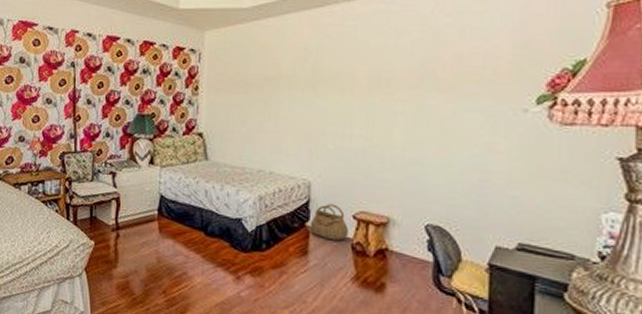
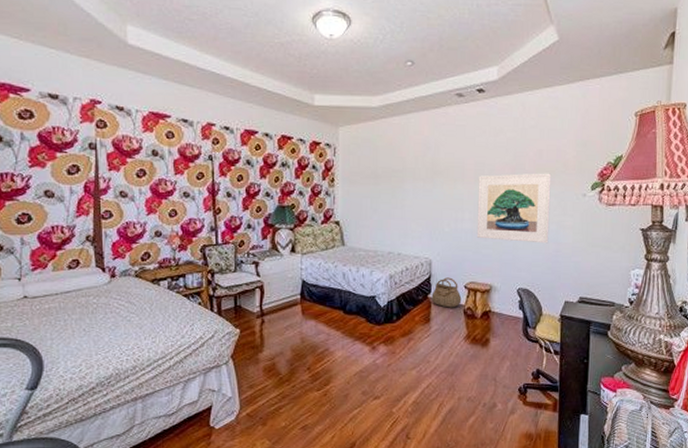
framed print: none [369,81,476,171] -> present [476,173,552,244]

